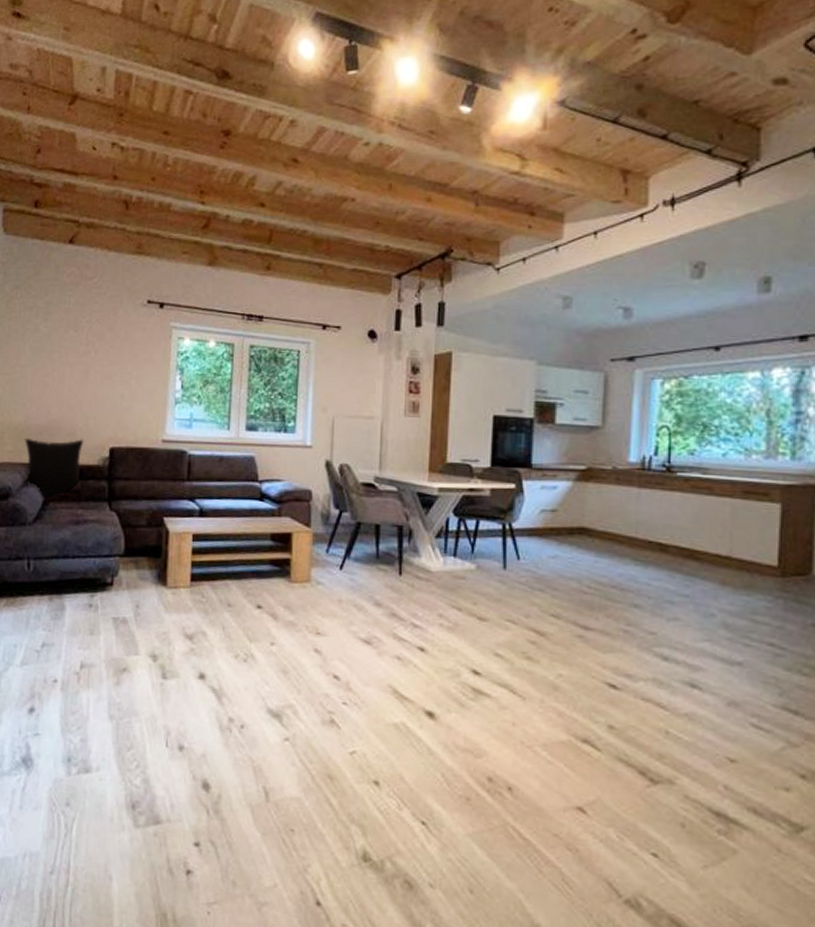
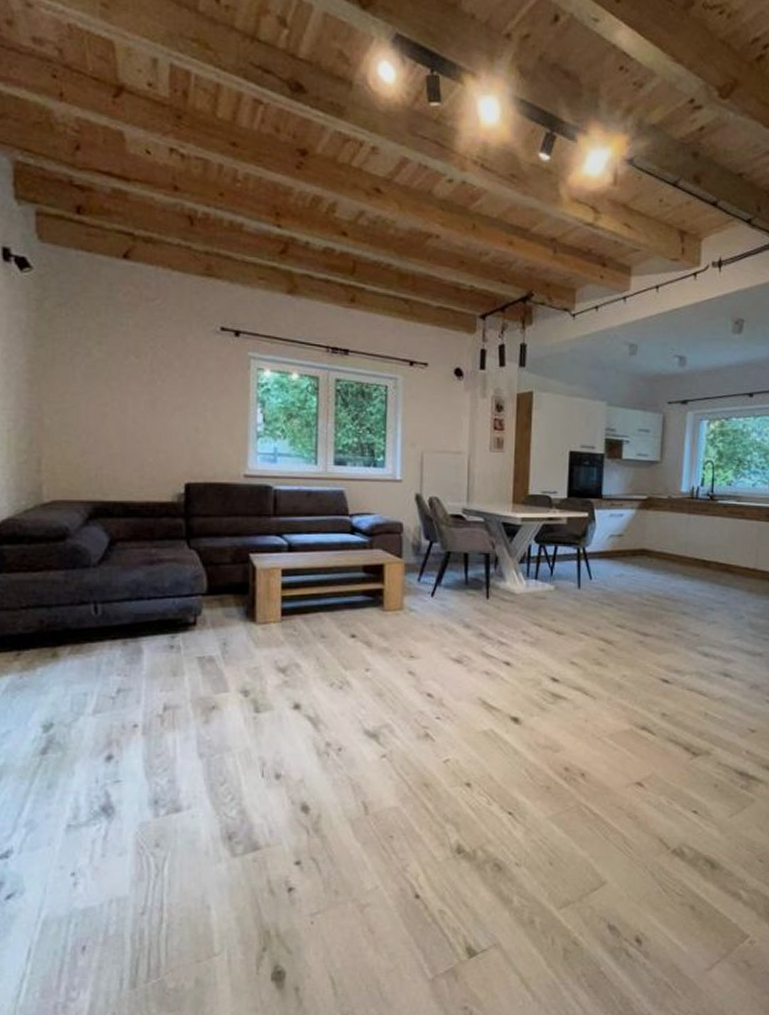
pillow: present [24,437,84,495] -> none [82,473,155,534]

